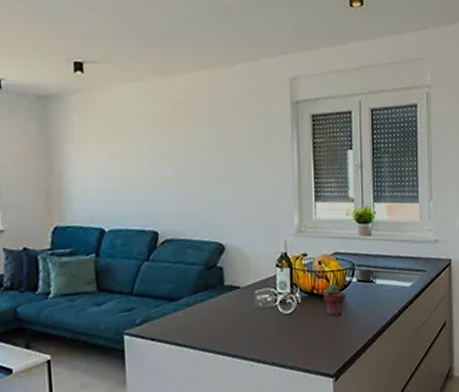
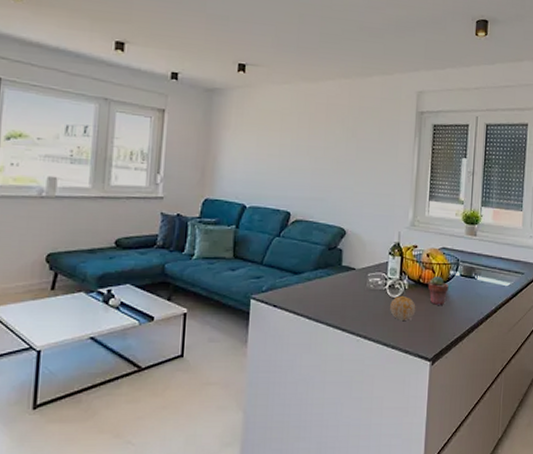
fruit: none [283,310,312,338] -> present [390,295,416,320]

